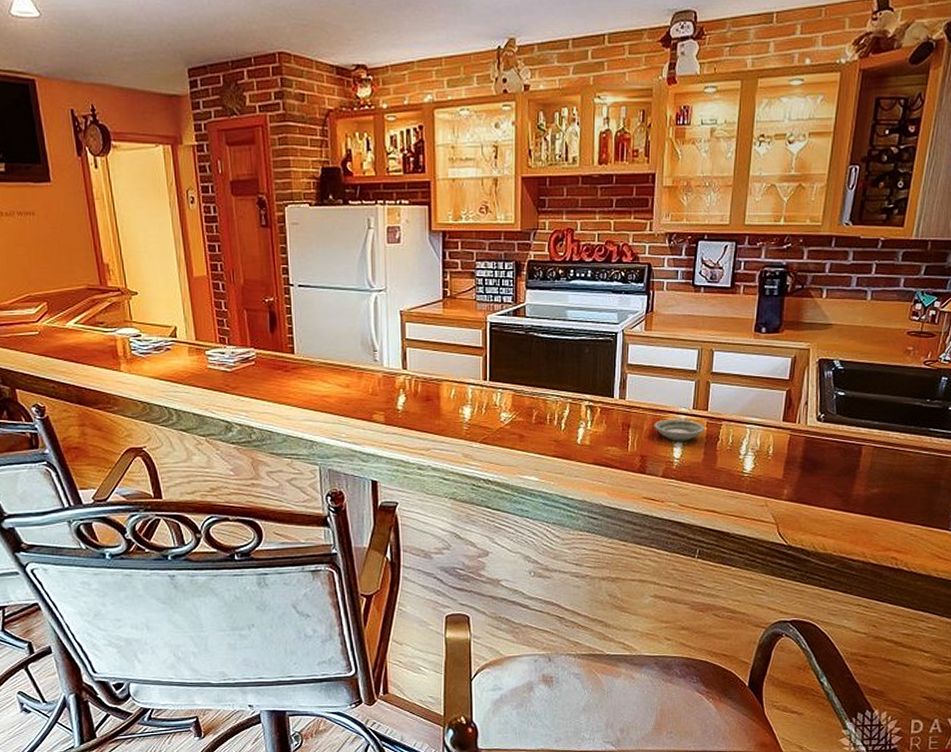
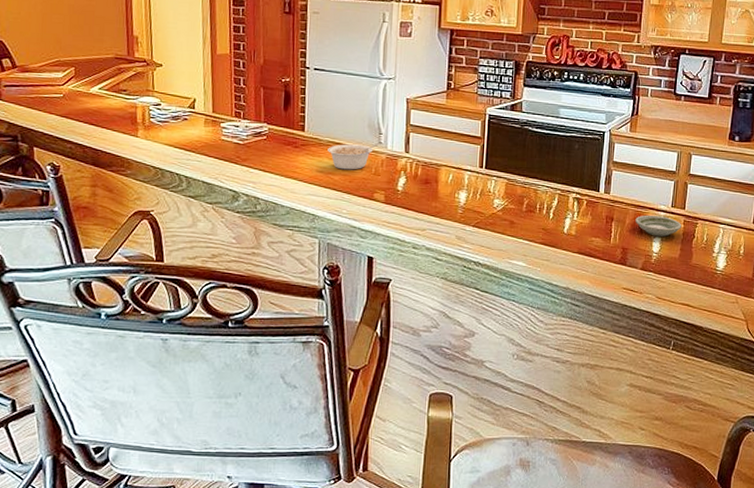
legume: none [320,361,375,392] -> present [327,143,380,170]

